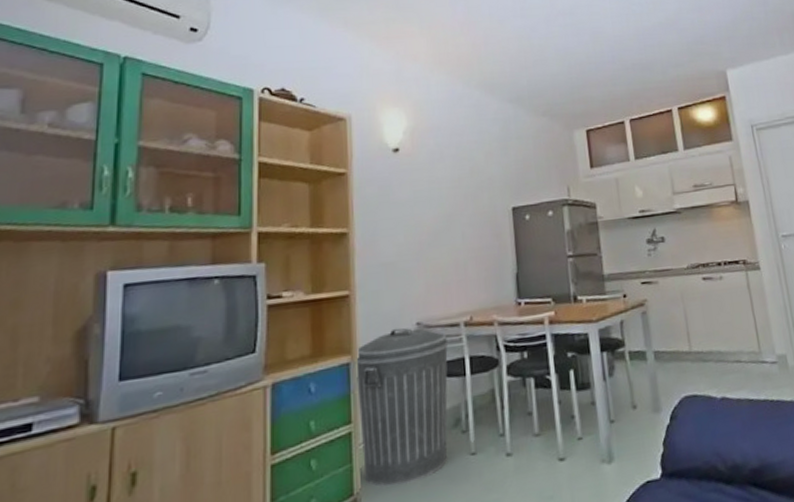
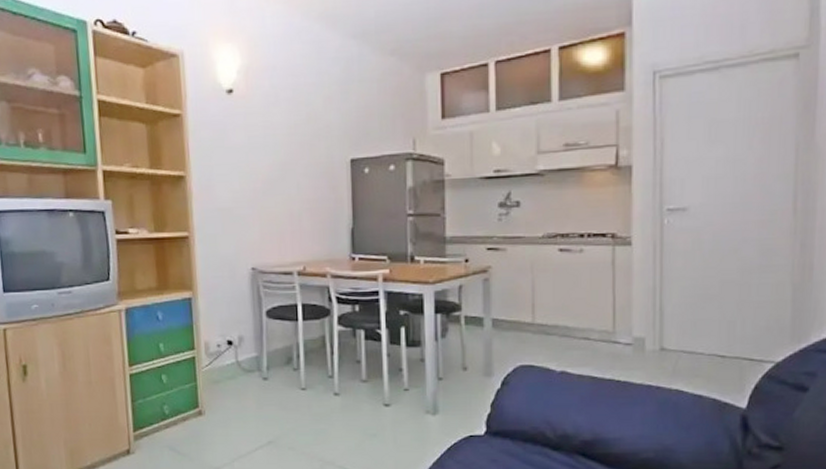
trash can: present [354,327,449,487] -> none [195,271,282,405]

